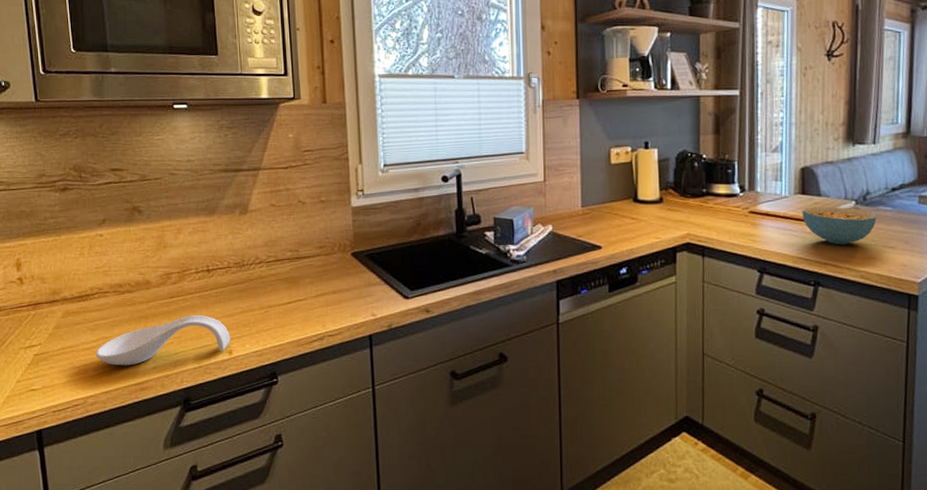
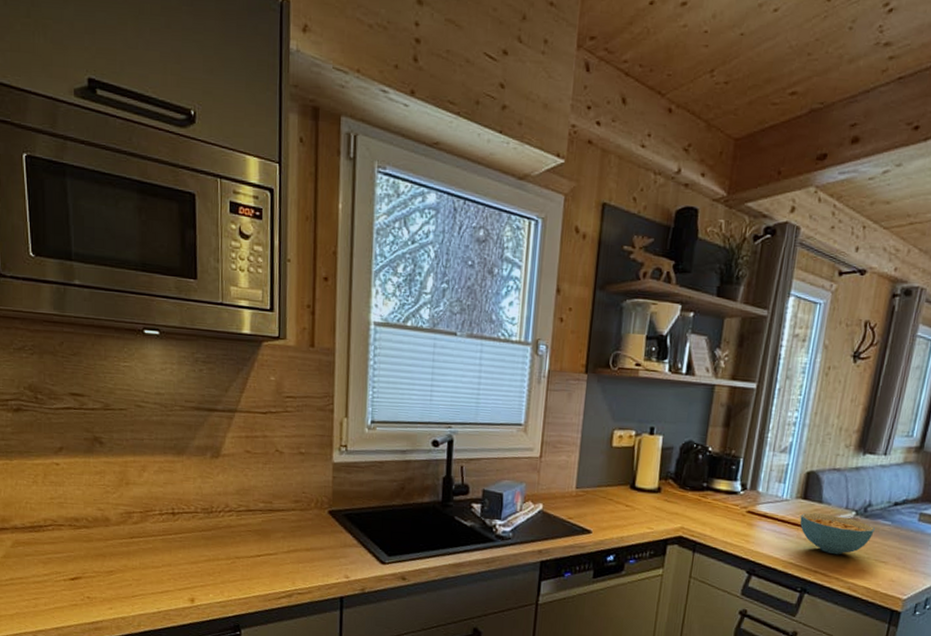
spoon rest: present [95,315,230,366] -> none [47,558,193,604]

